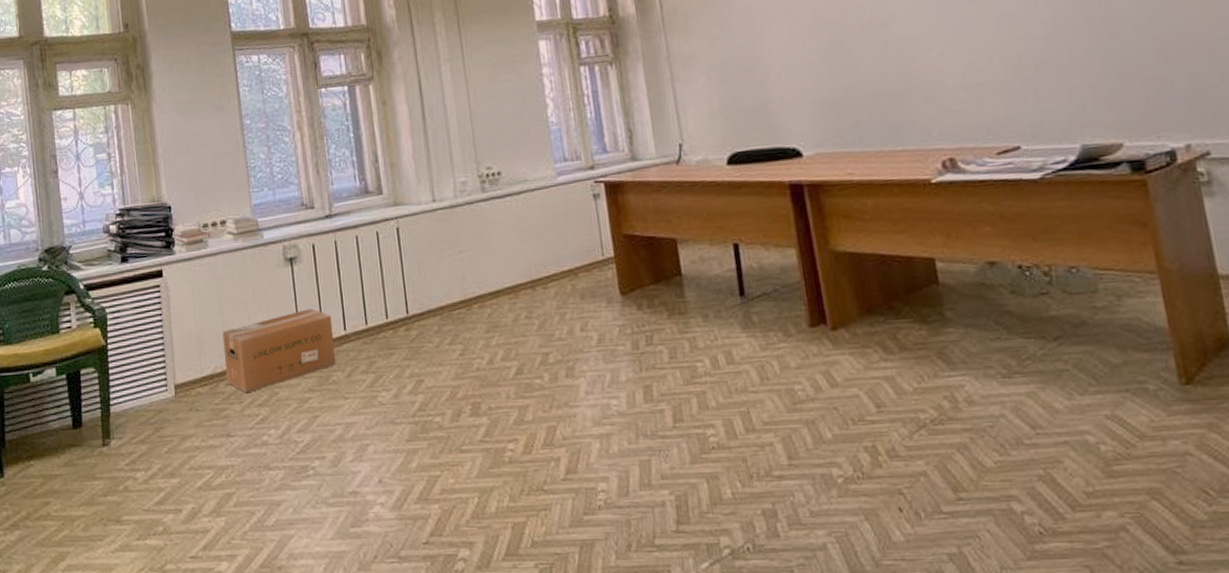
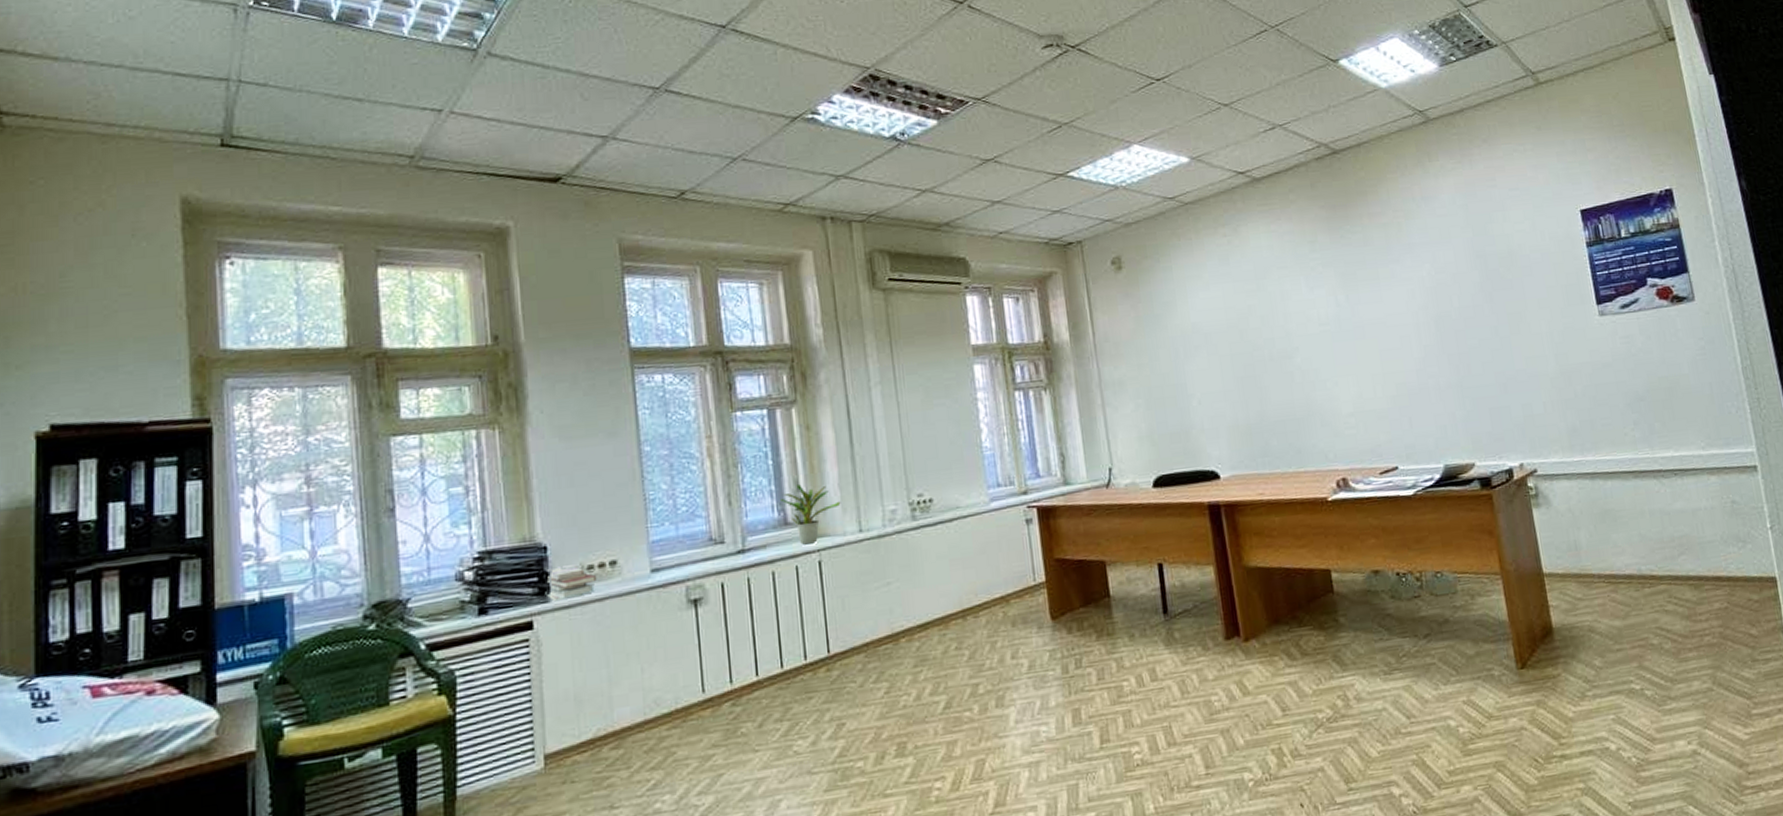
books: present [221,214,264,244] -> none [609,552,664,586]
box: present [222,308,336,394] -> none [608,654,746,757]
potted plant: none [362,156,416,213] -> present [781,484,841,546]

